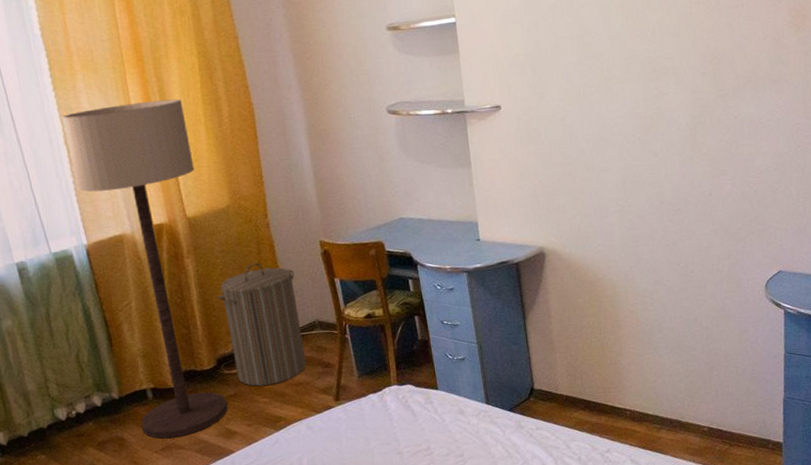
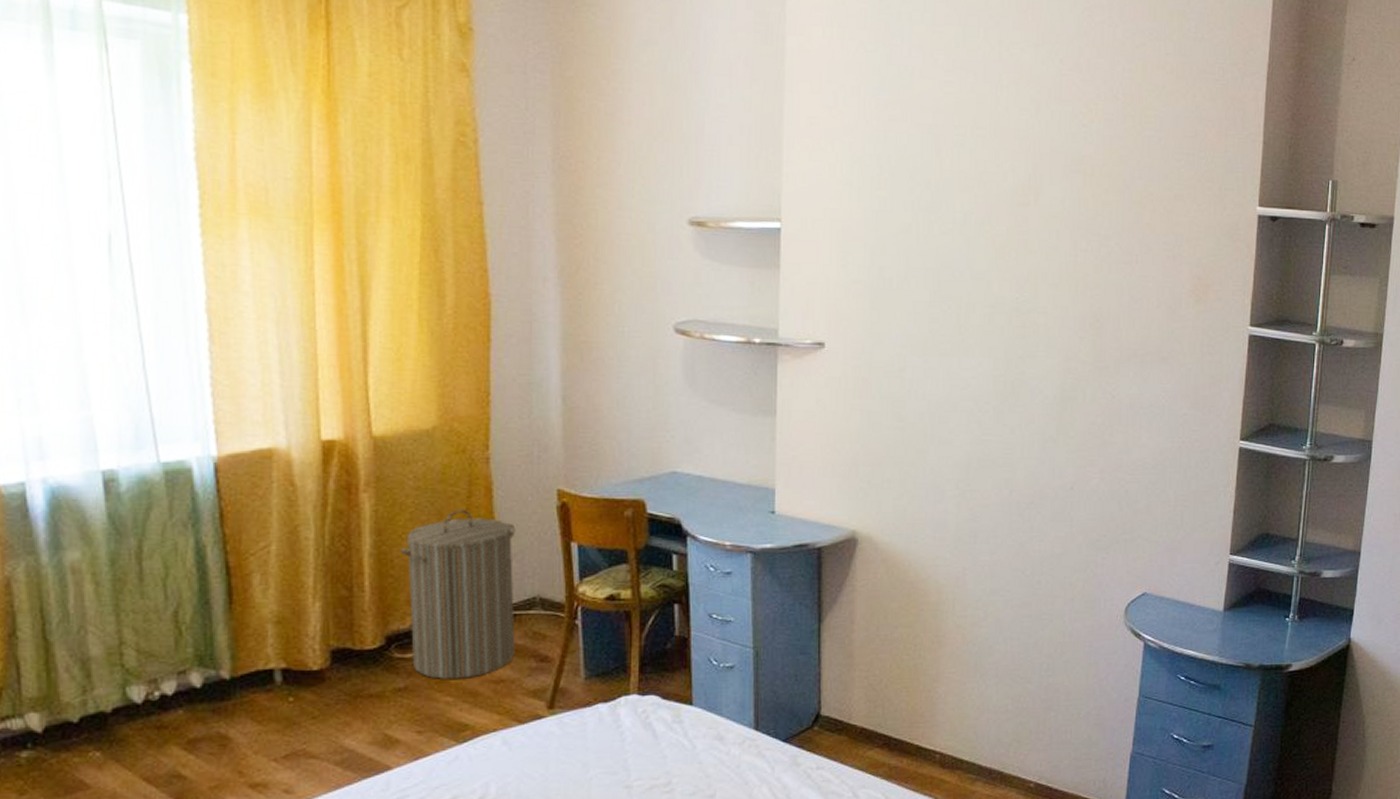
floor lamp: present [62,99,228,439] -> none [207,269,394,742]

